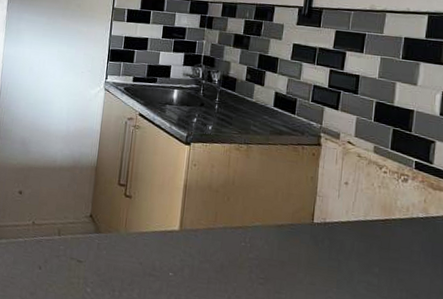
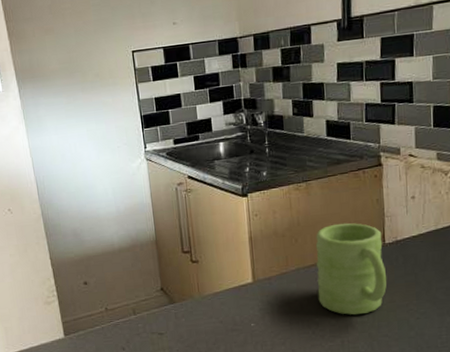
mug: none [239,191,312,290] -> present [315,223,387,315]

